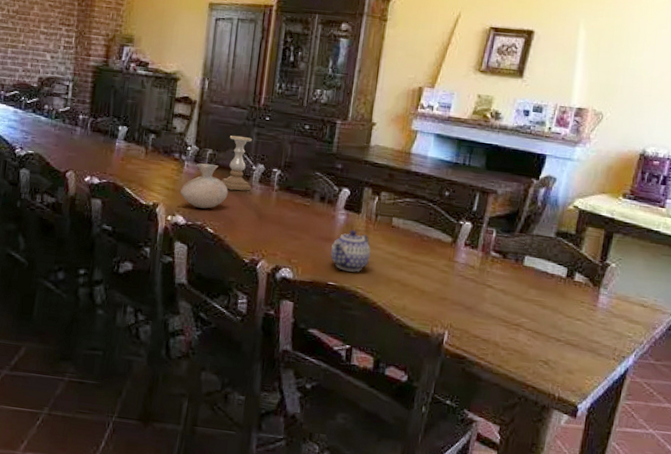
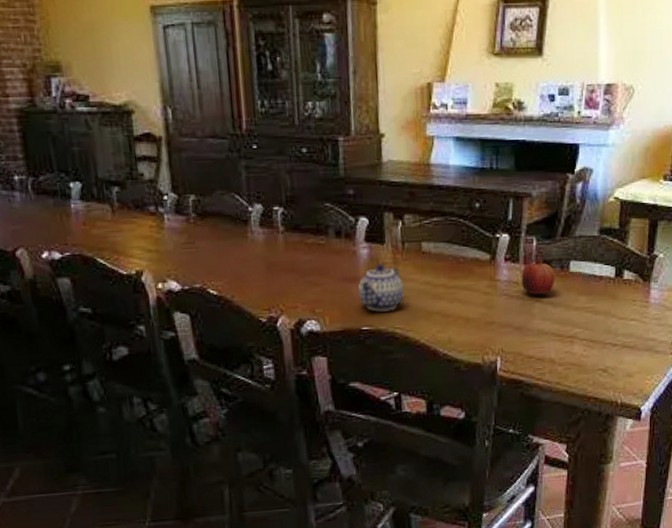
vase: present [179,163,228,209] -> none [165,212,226,268]
candle holder: present [222,135,252,191] -> none [212,172,252,241]
fruit: none [477,249,510,281] -> present [521,258,555,295]

